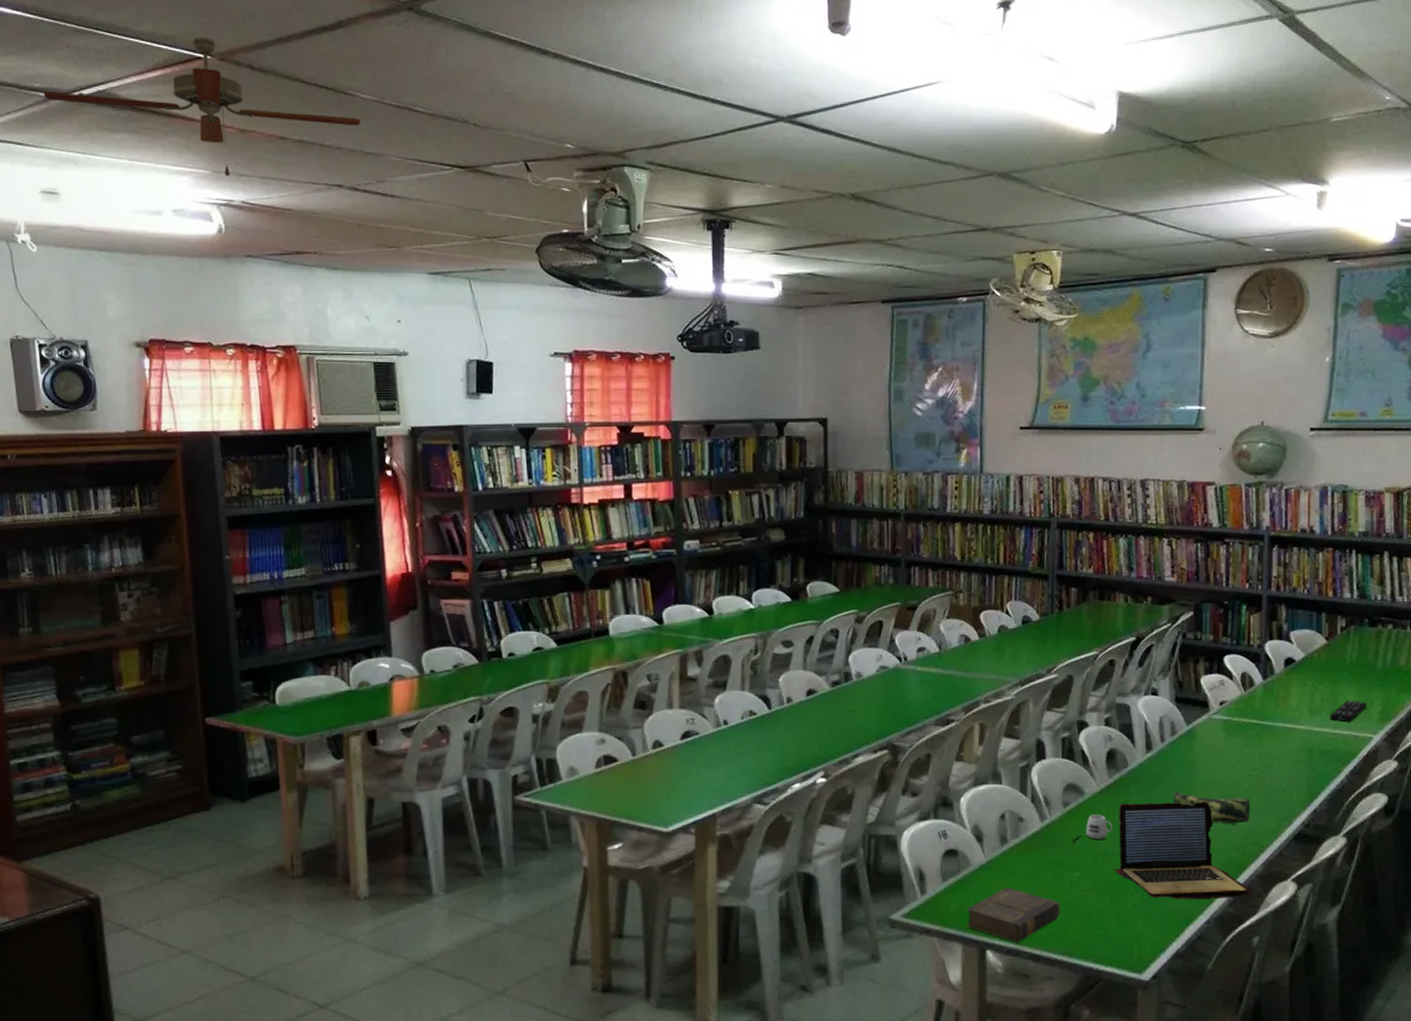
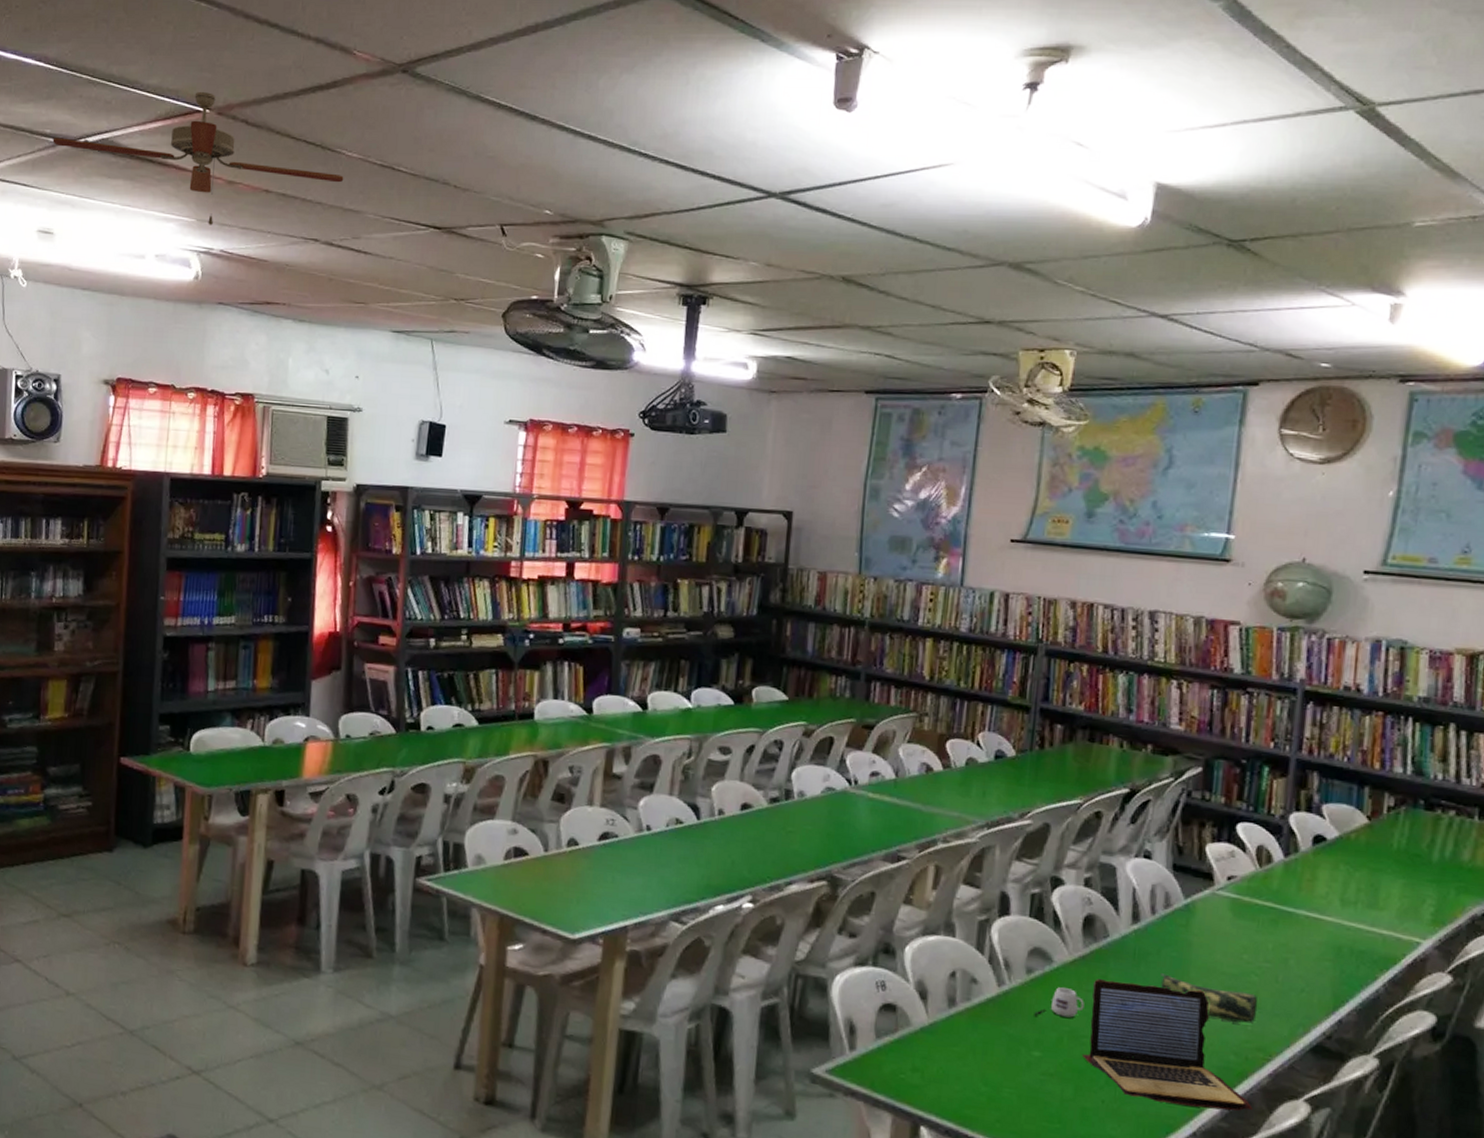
book: present [966,887,1060,943] -> none [898,1057,1014,1124]
remote control: present [1329,700,1367,722] -> none [1365,894,1416,921]

